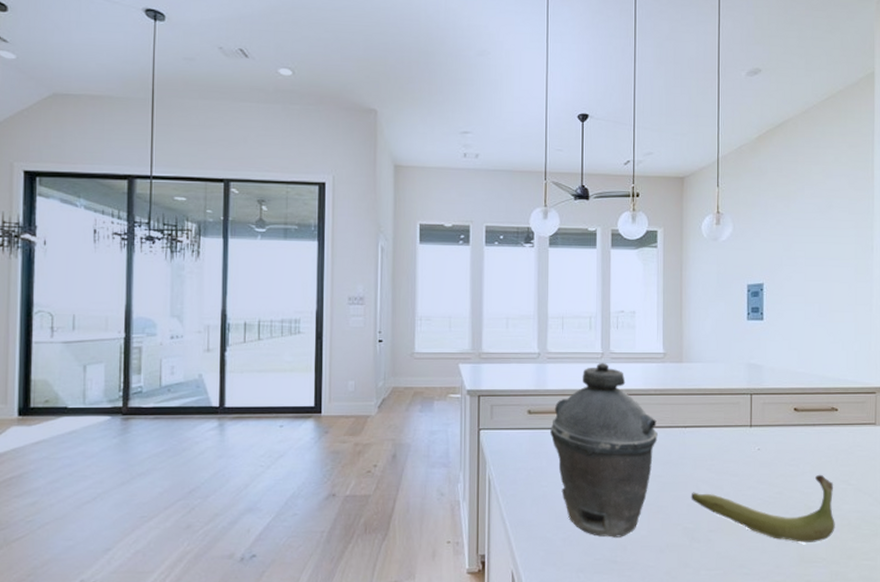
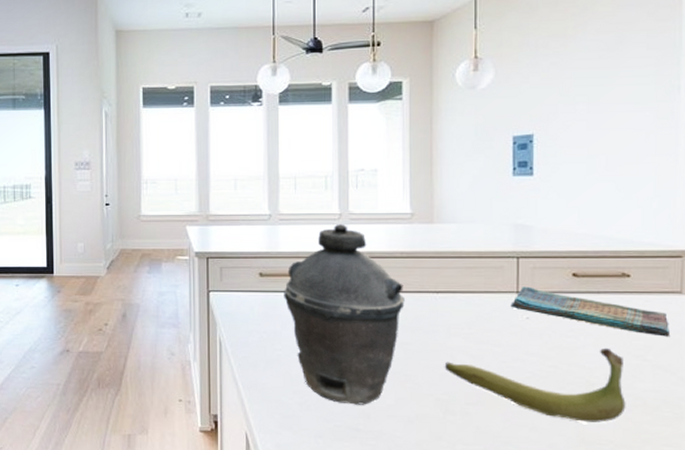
dish towel: none [745,420,868,463] -> present [510,286,671,337]

